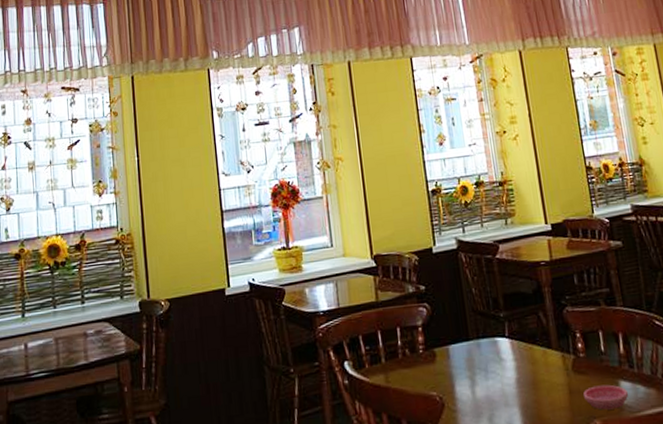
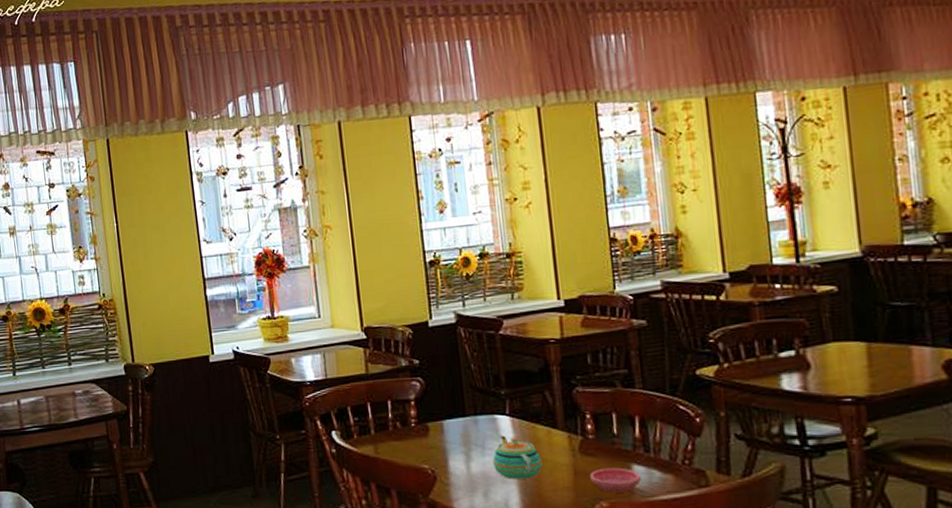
teapot: none [495,358,541,403] -> present [492,435,543,480]

